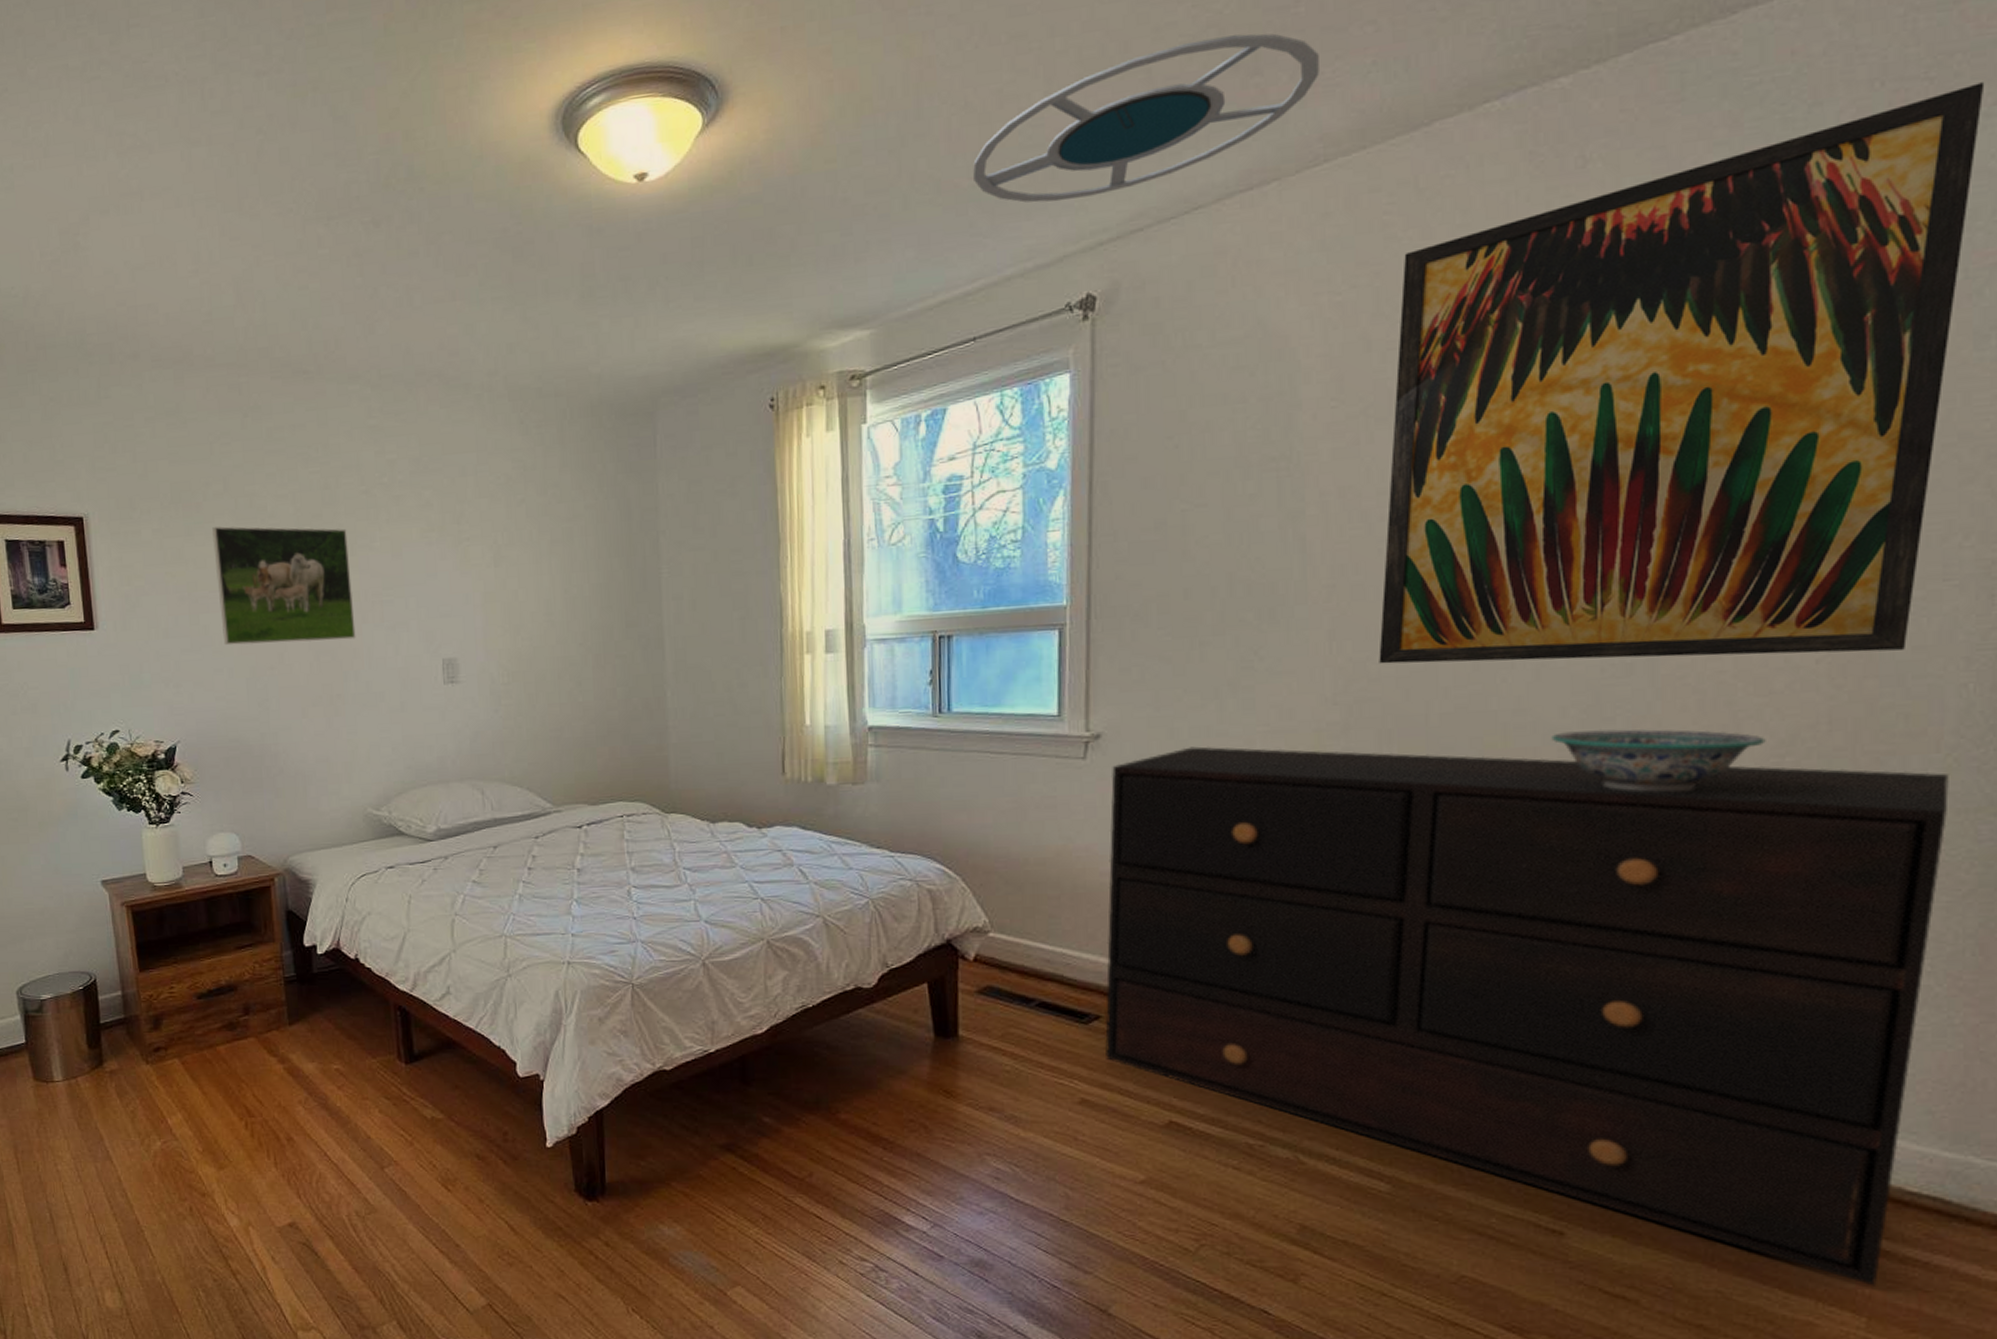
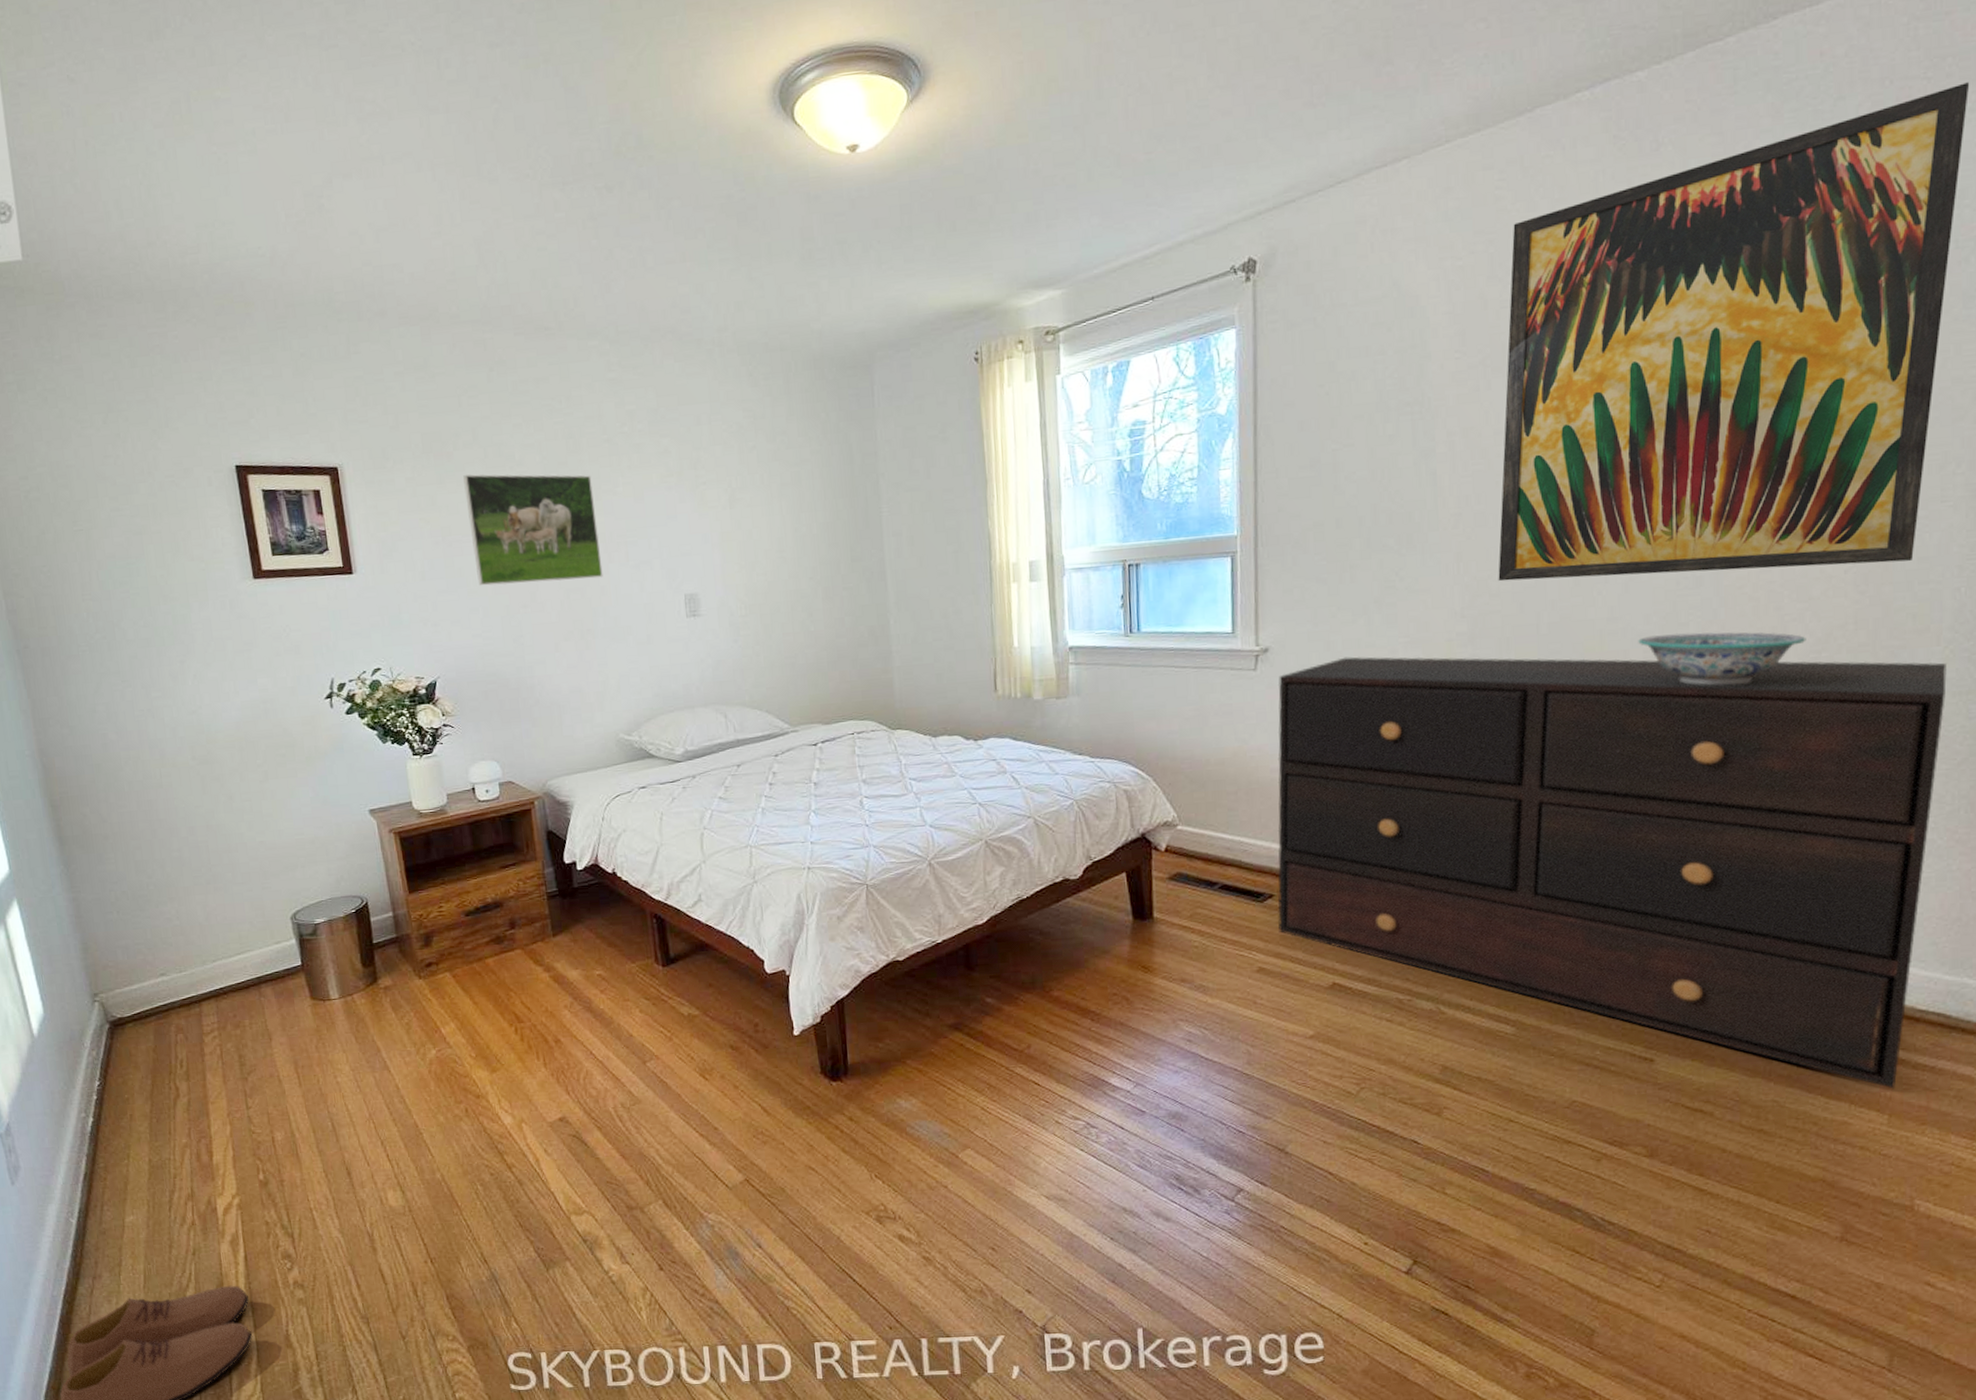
ceiling lamp: present [973,33,1319,203] -> none [1148,27,1440,176]

